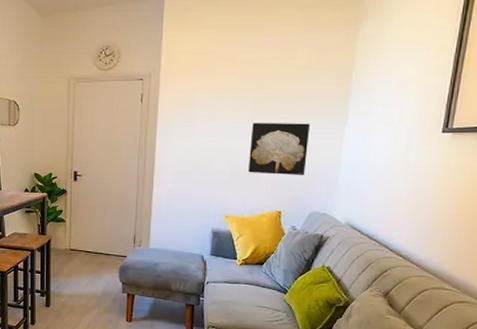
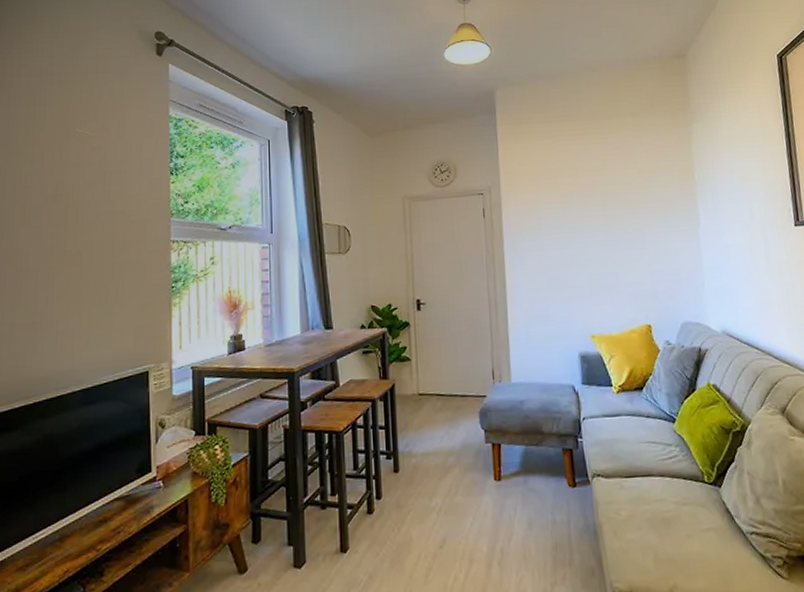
wall art: present [248,123,311,175] -> none [604,227,668,285]

